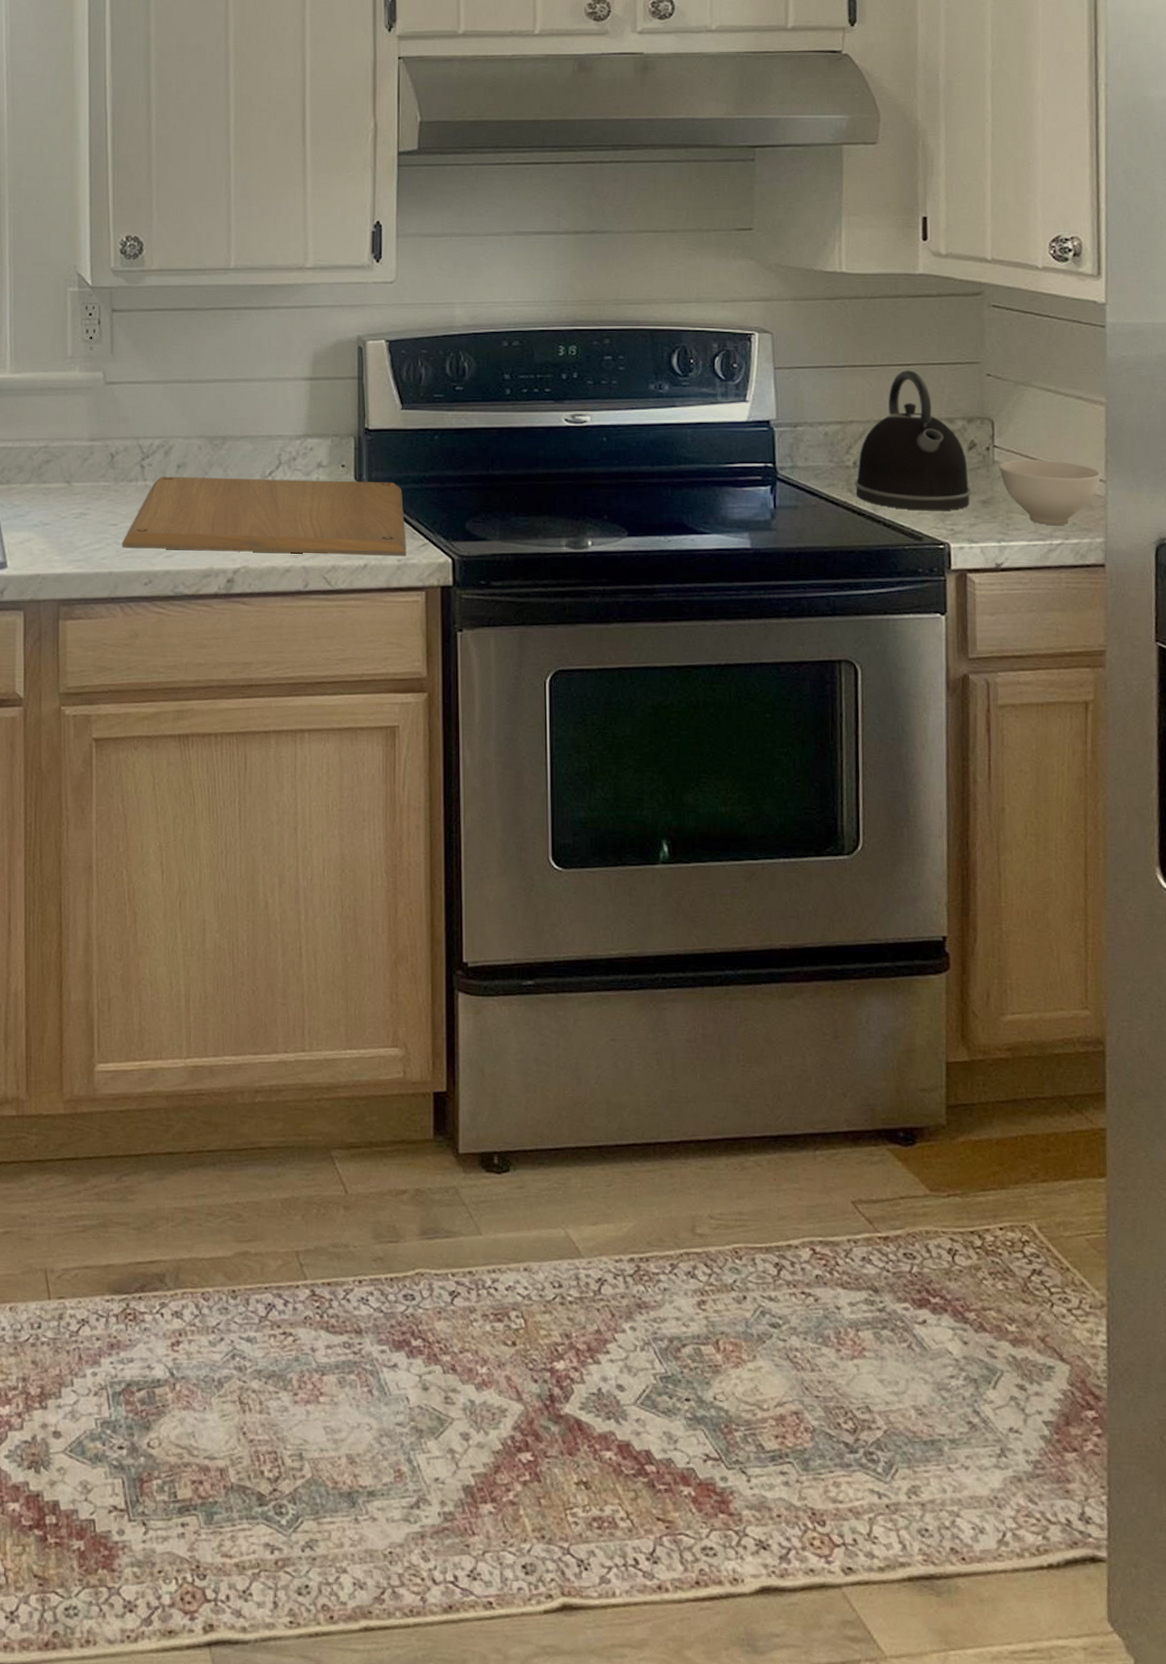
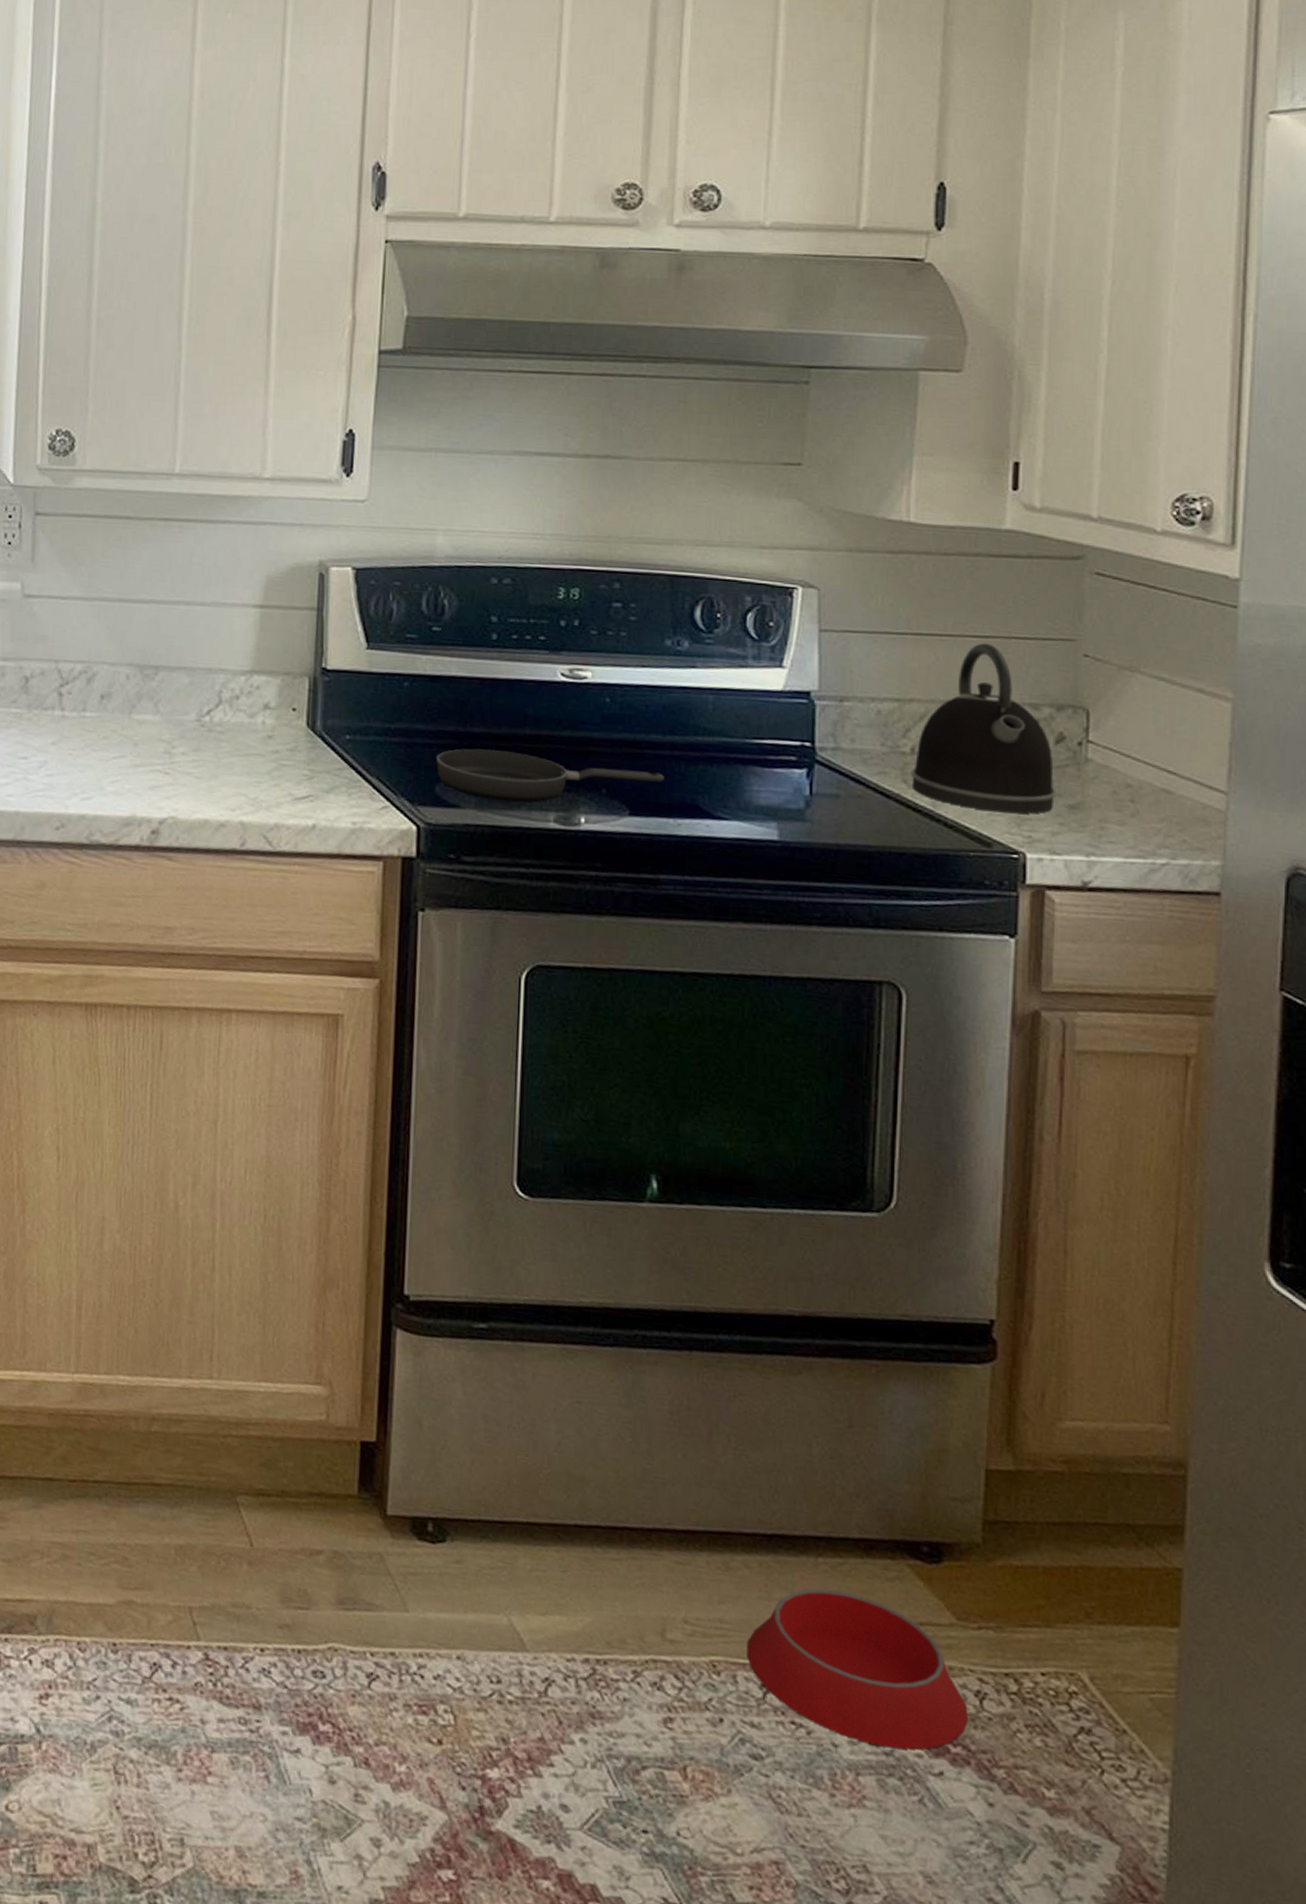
chopping board: present [122,476,406,557] -> none [32,706,364,820]
frying pan: none [466,489,655,532] -> present [436,748,664,803]
pet bowl: none [762,1176,944,1305] -> present [747,1588,969,1750]
bowl: present [998,460,1102,525] -> none [1092,759,1223,842]

